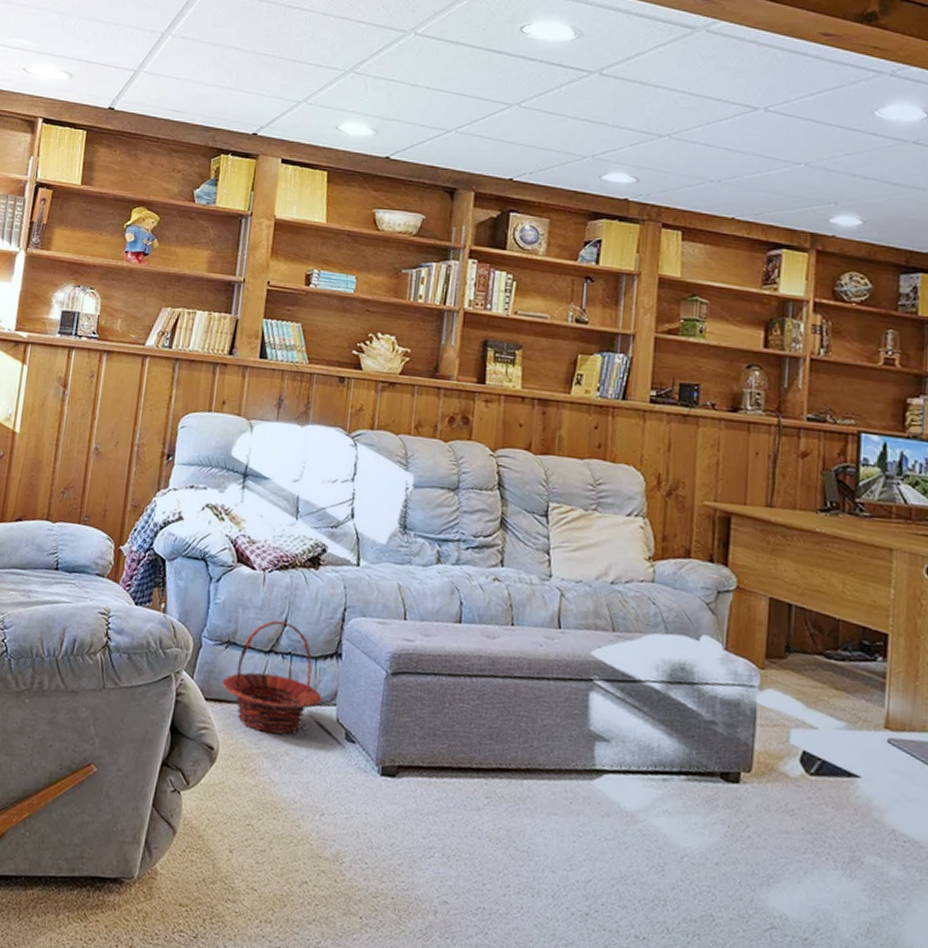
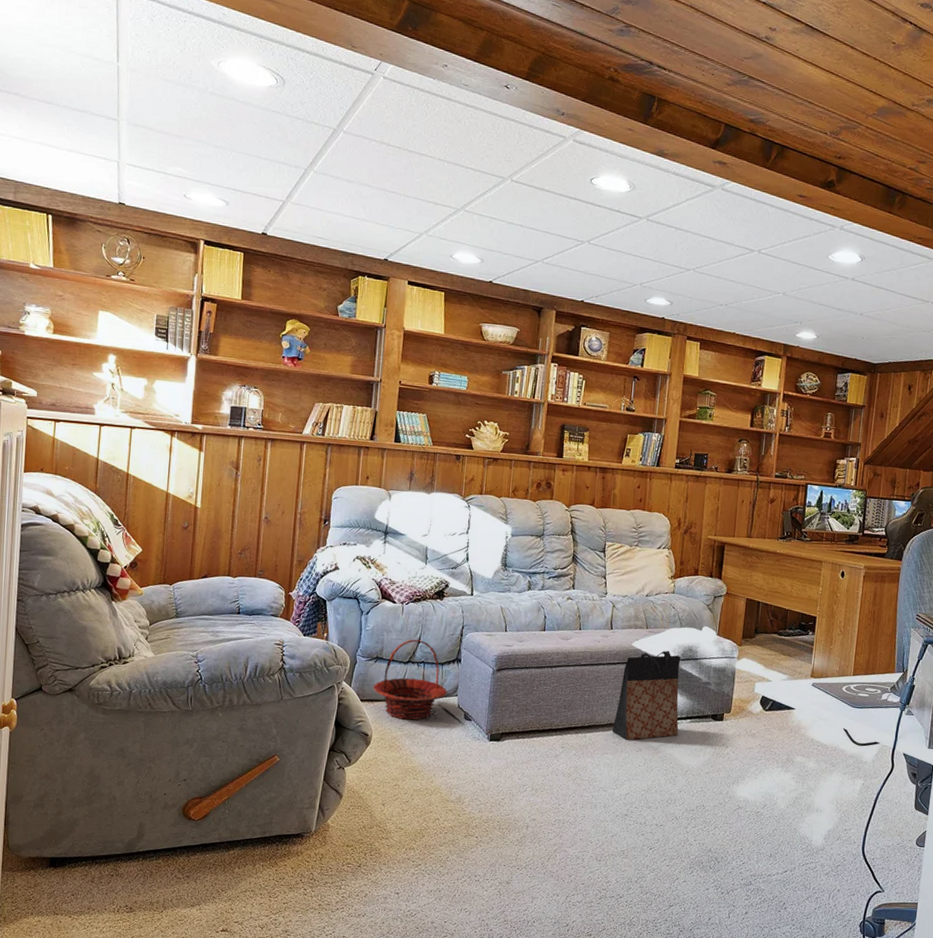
bag: none [562,666,668,800] -> present [612,650,681,741]

